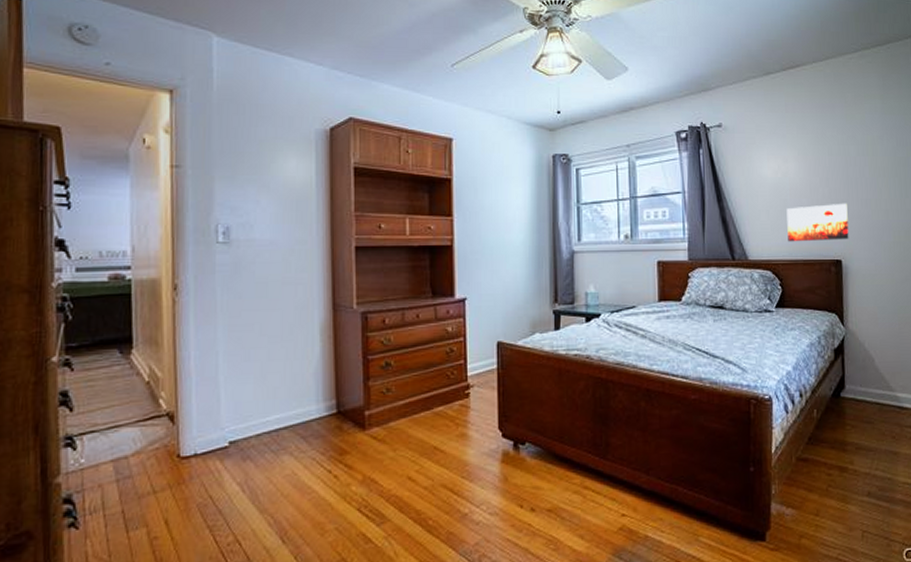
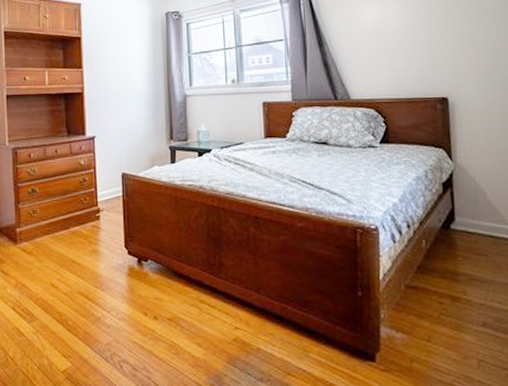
wall art: present [786,203,849,242] -> none [388,42,455,82]

